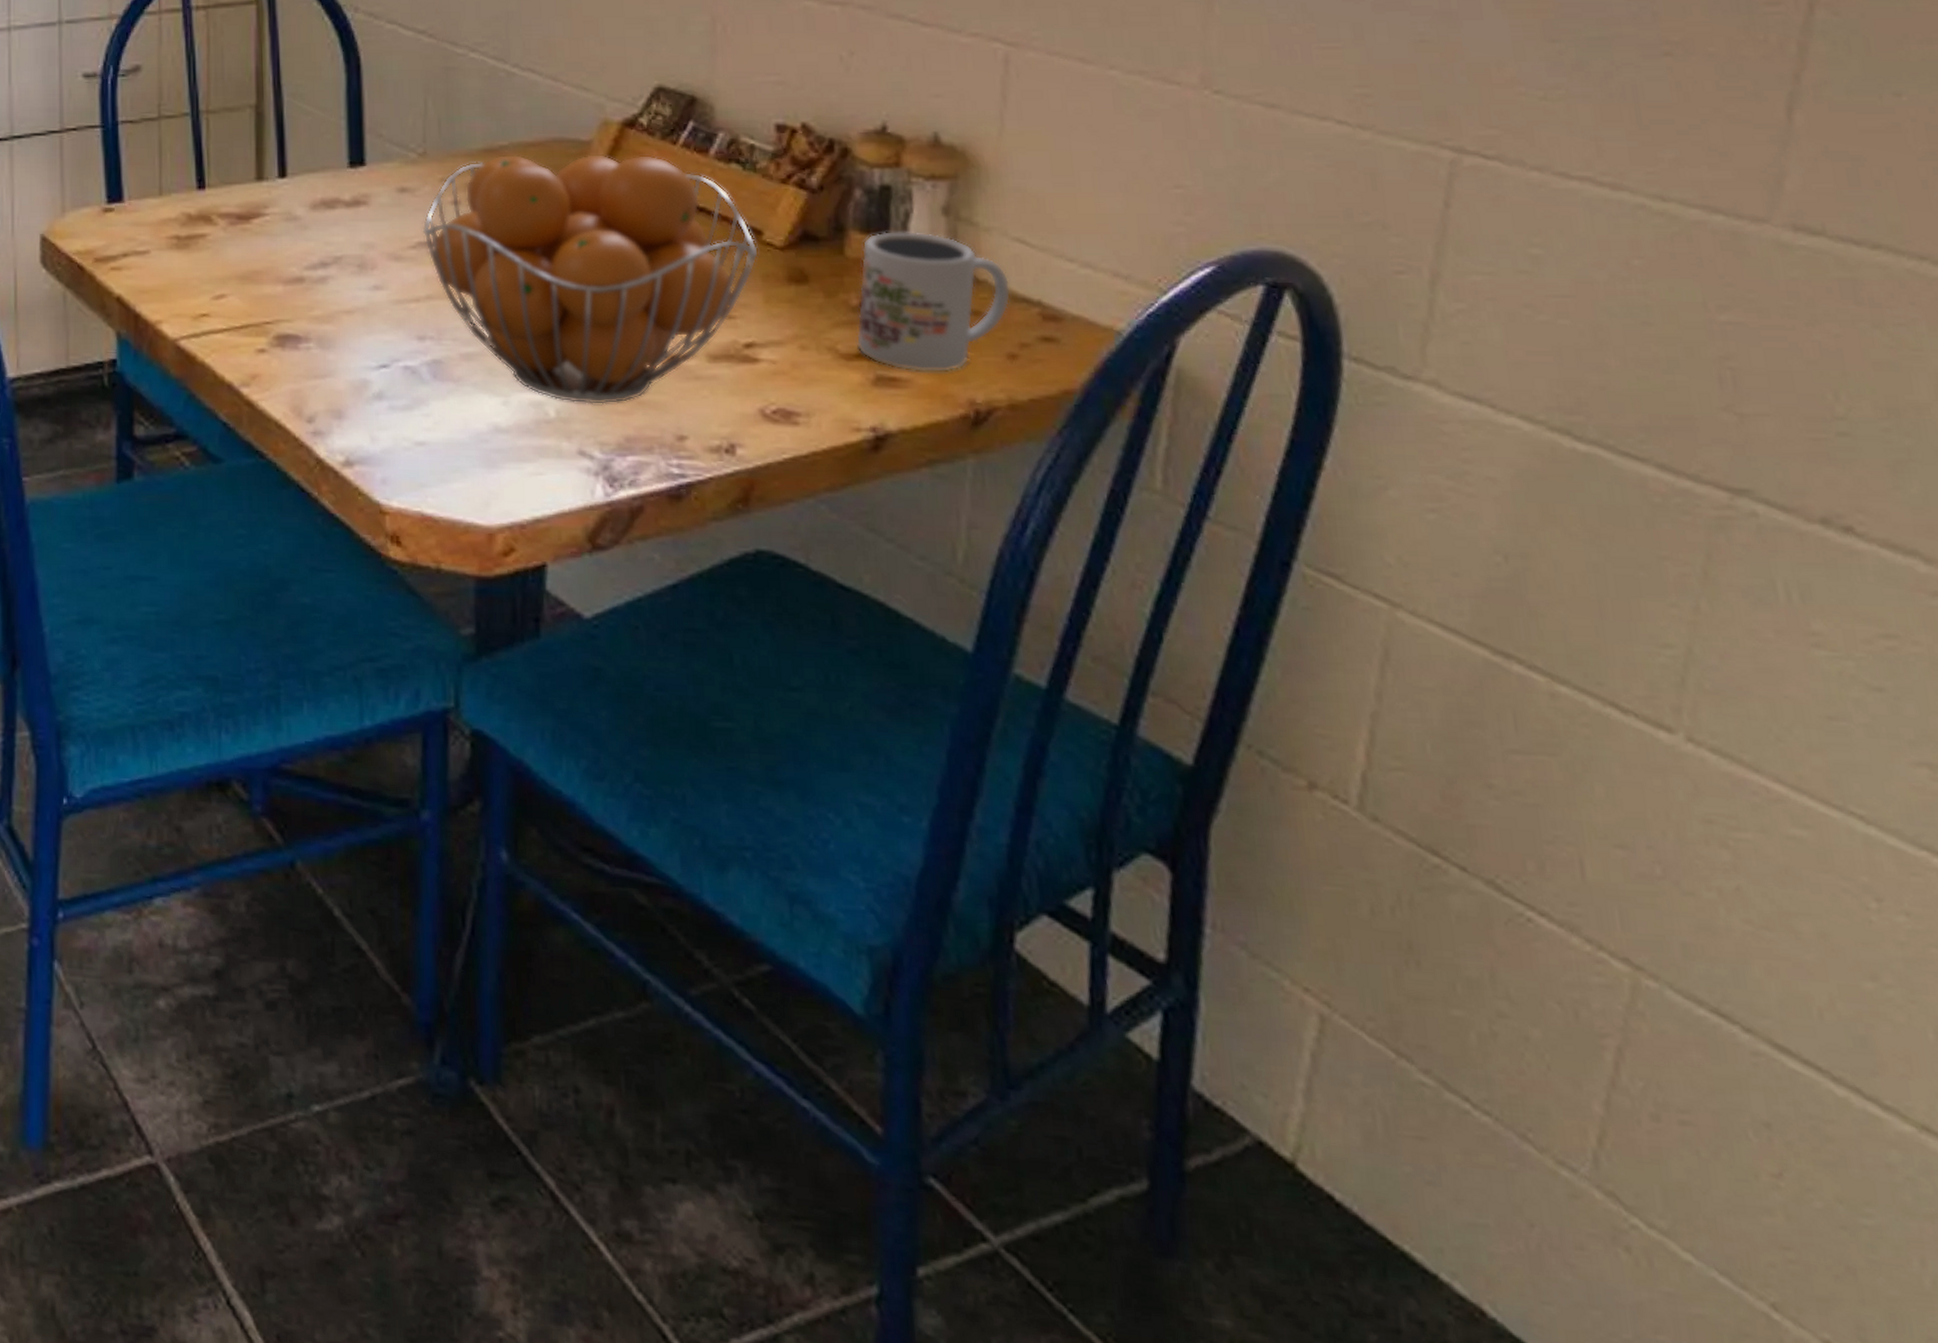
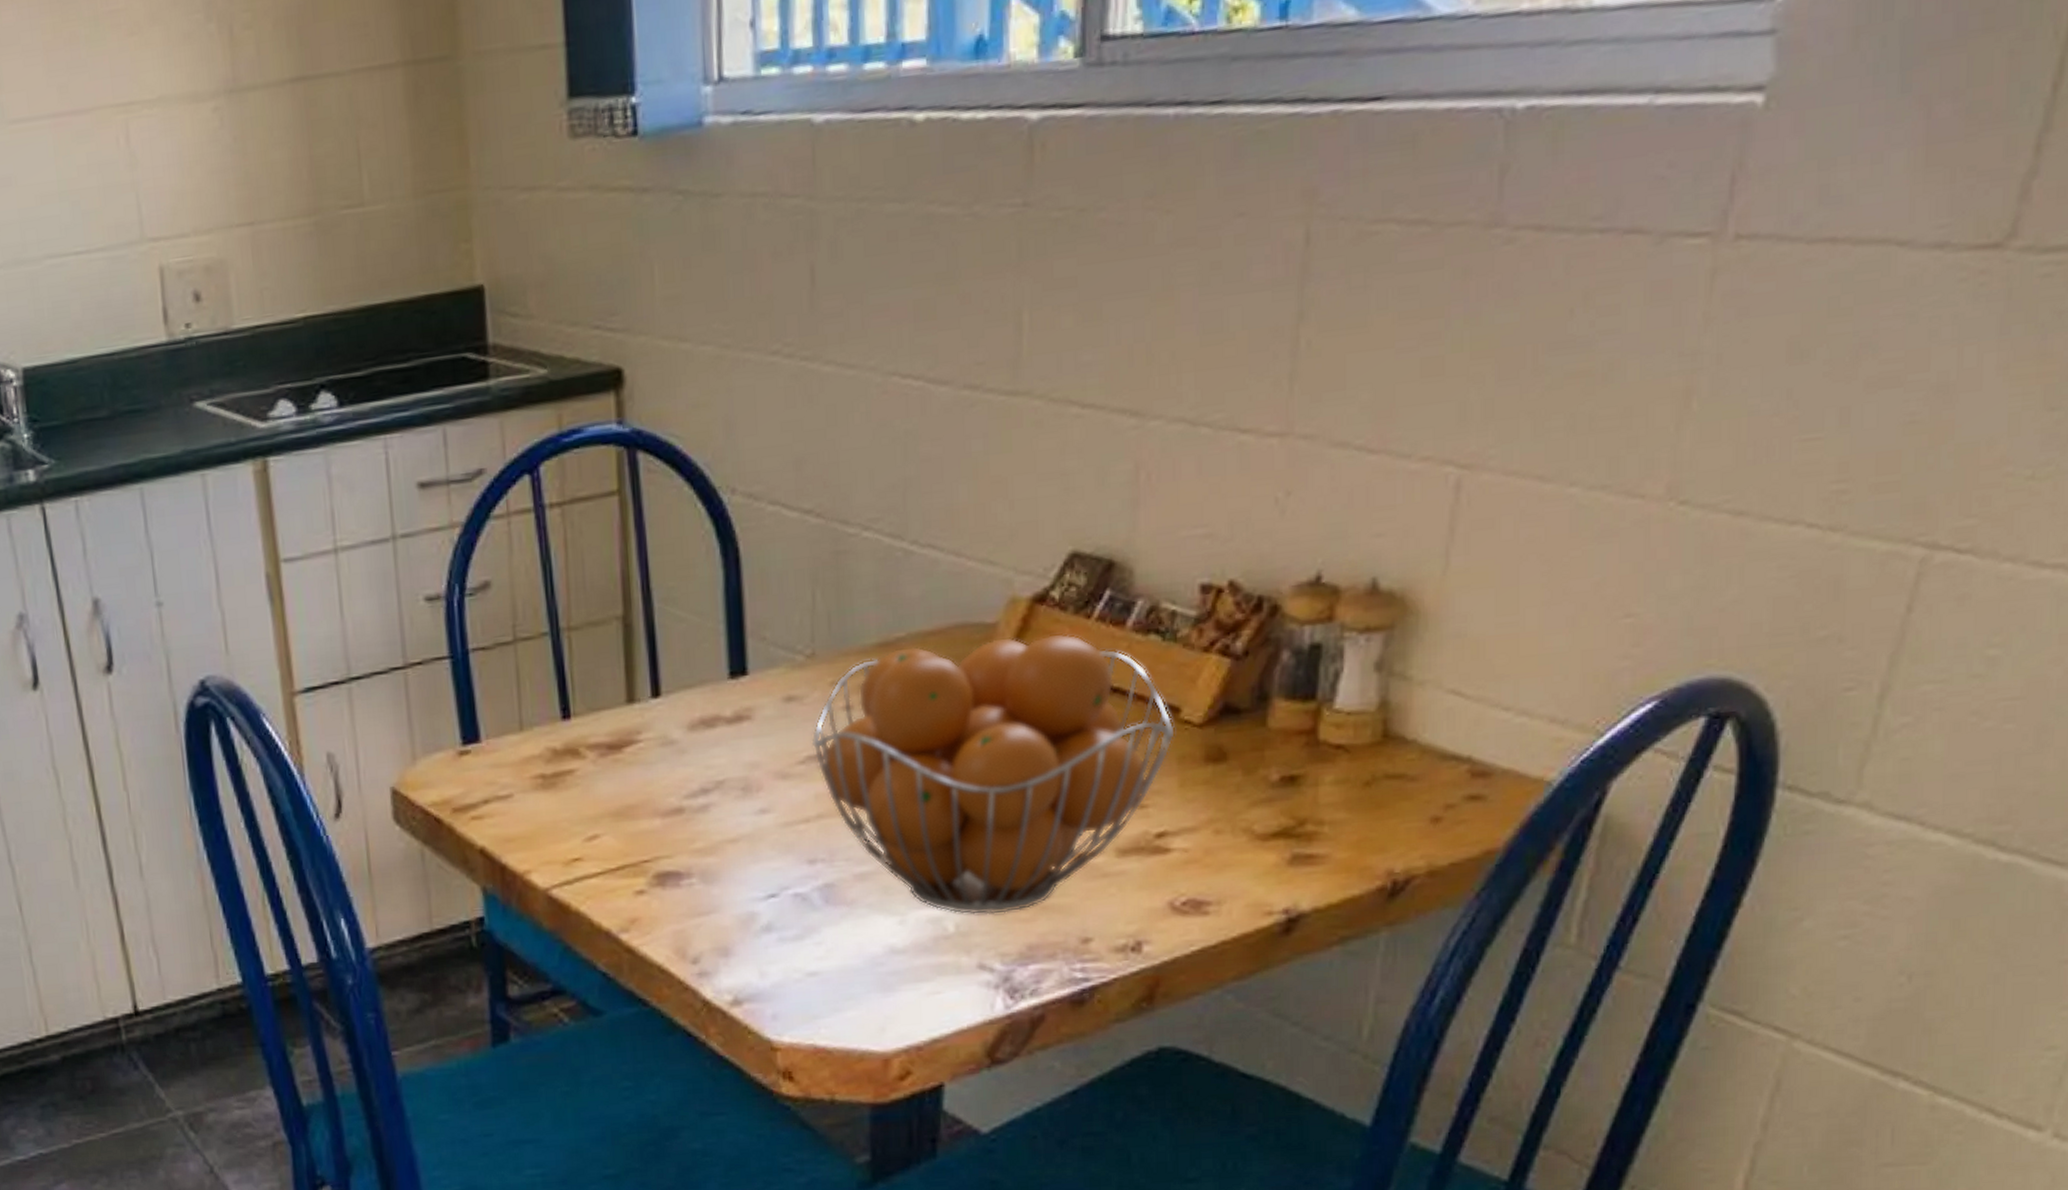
mug: present [856,230,1011,373] -> none [1273,692,1441,846]

